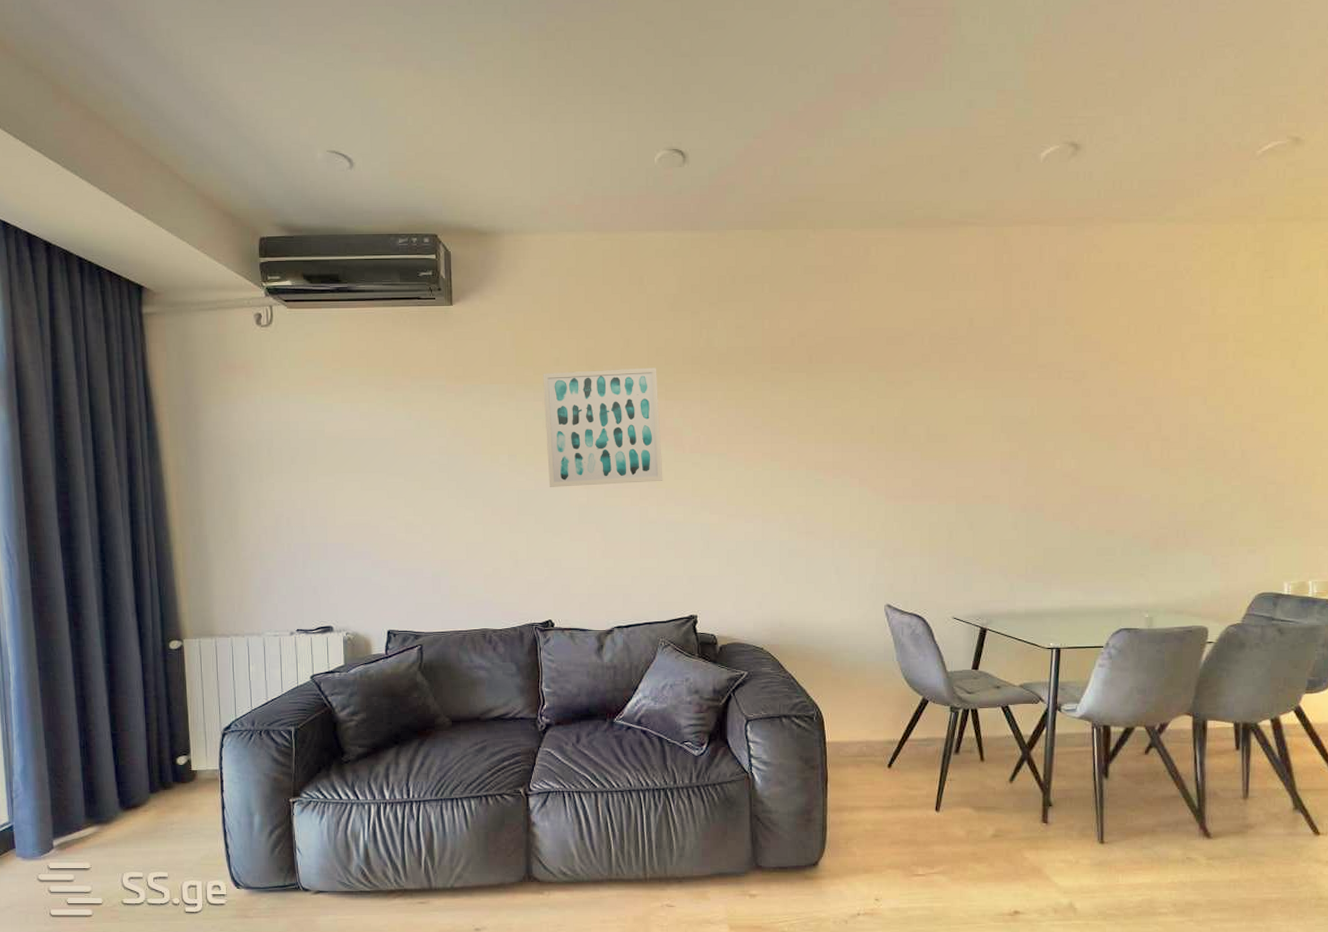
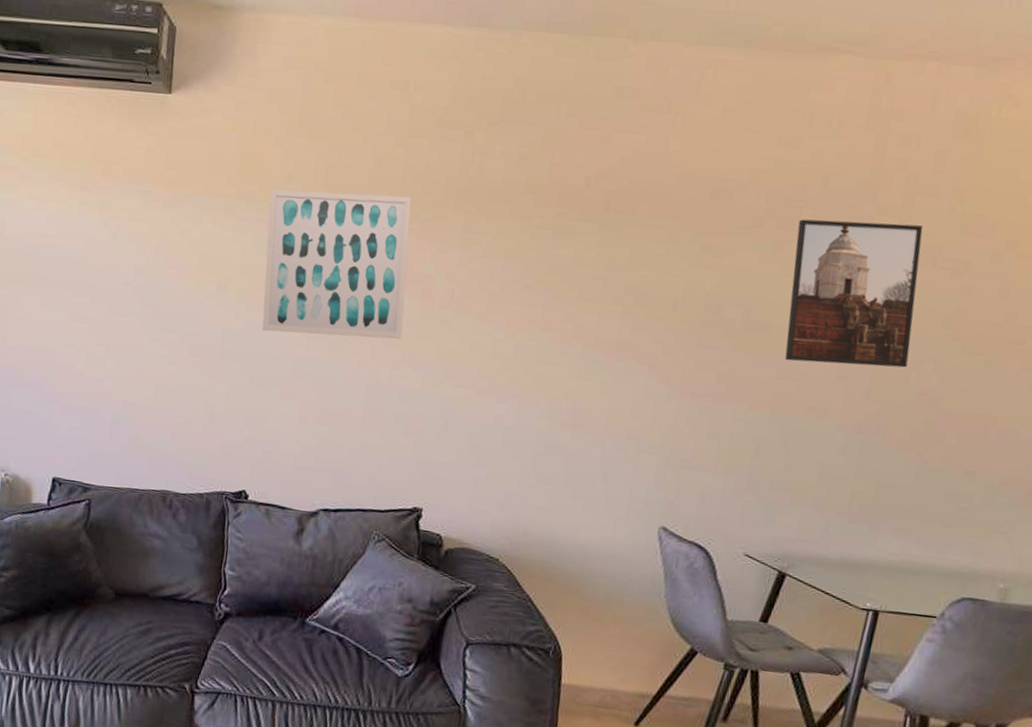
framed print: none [956,348,1053,462] -> present [784,219,924,368]

